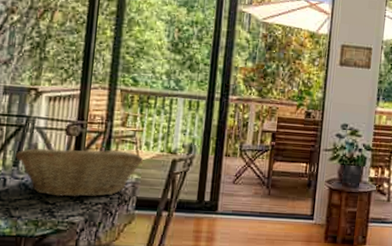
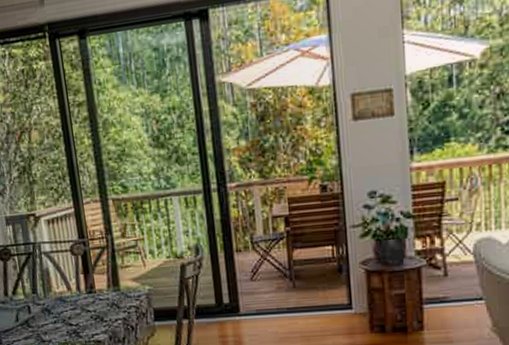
fruit basket: present [15,145,143,198] -> none [31,262,151,317]

